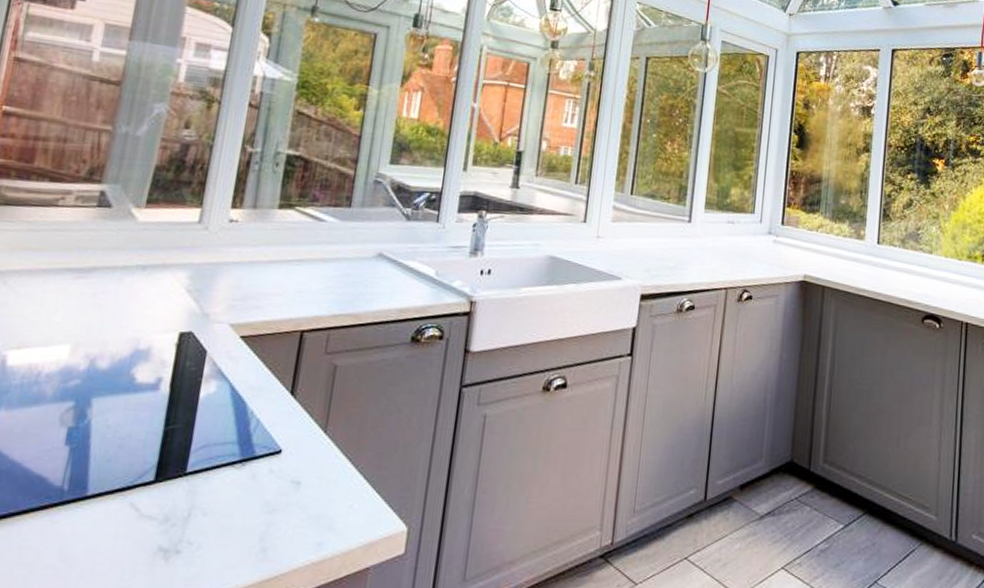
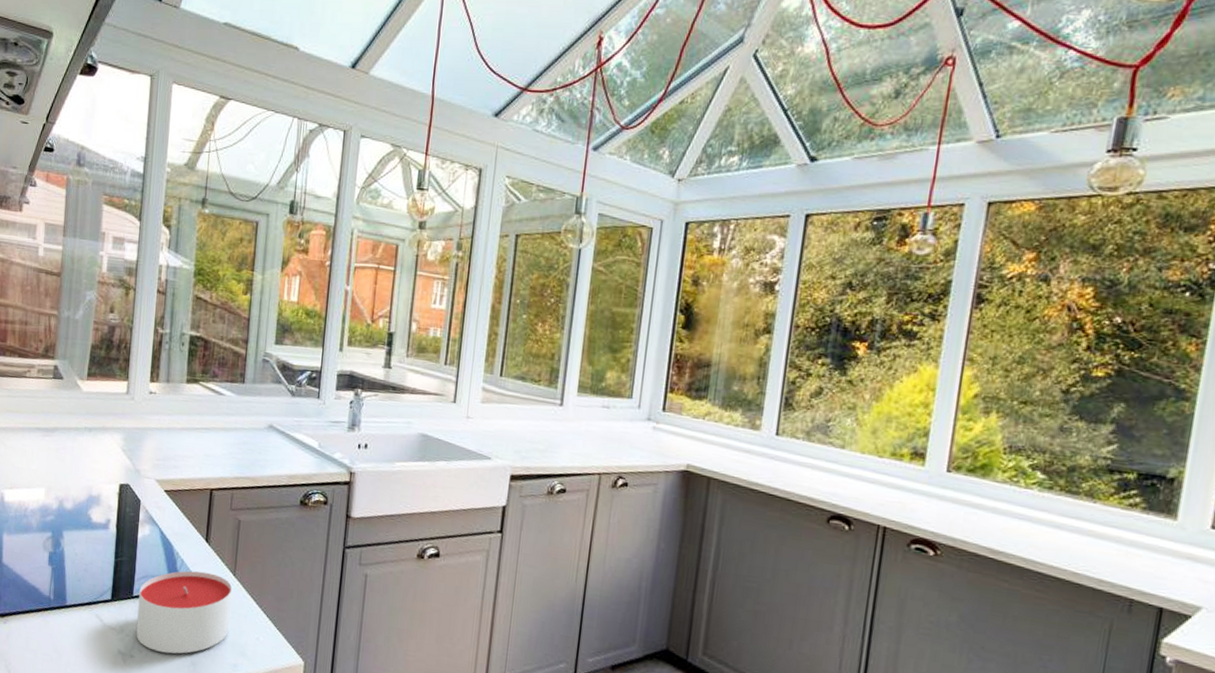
candle: none [186,431,322,541] -> present [136,570,232,654]

